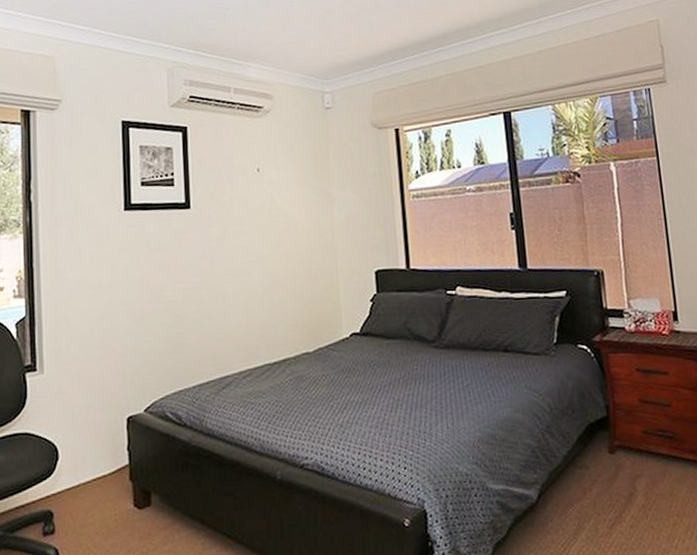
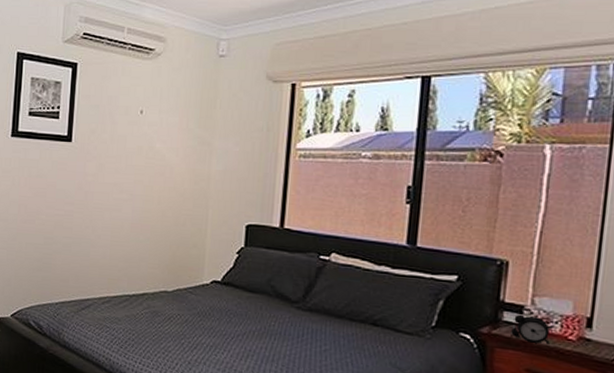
alarm clock: none [617,318,649,343] -> present [511,314,553,344]

